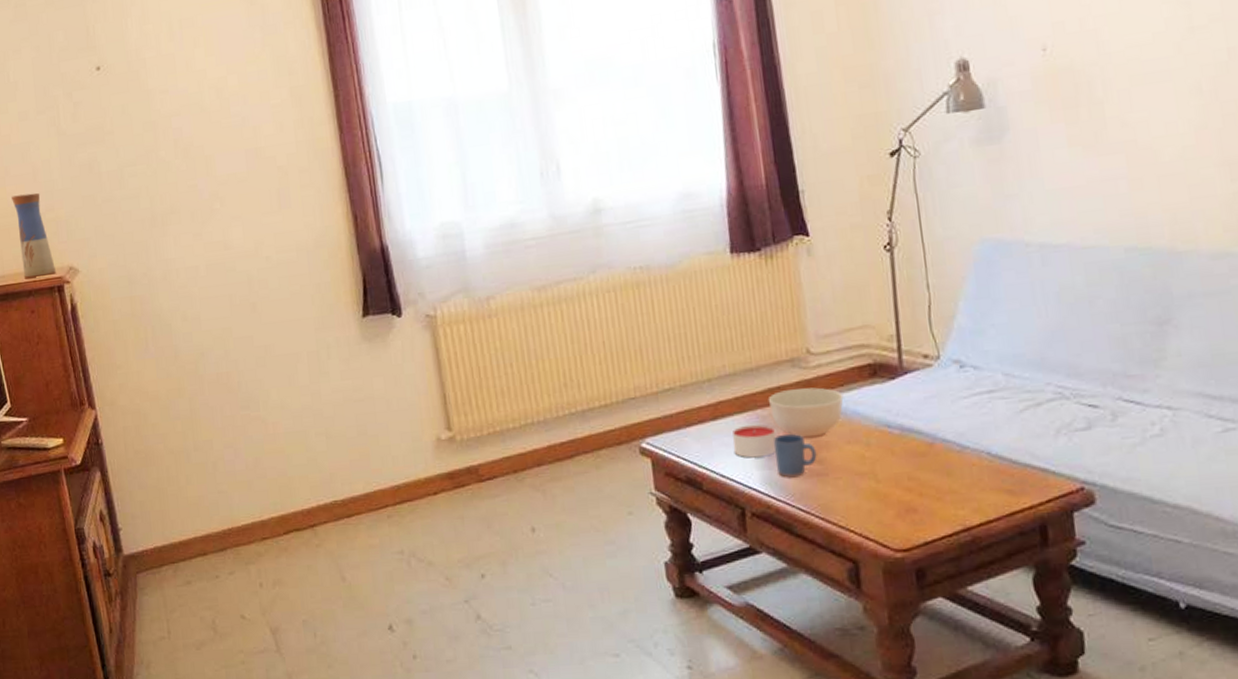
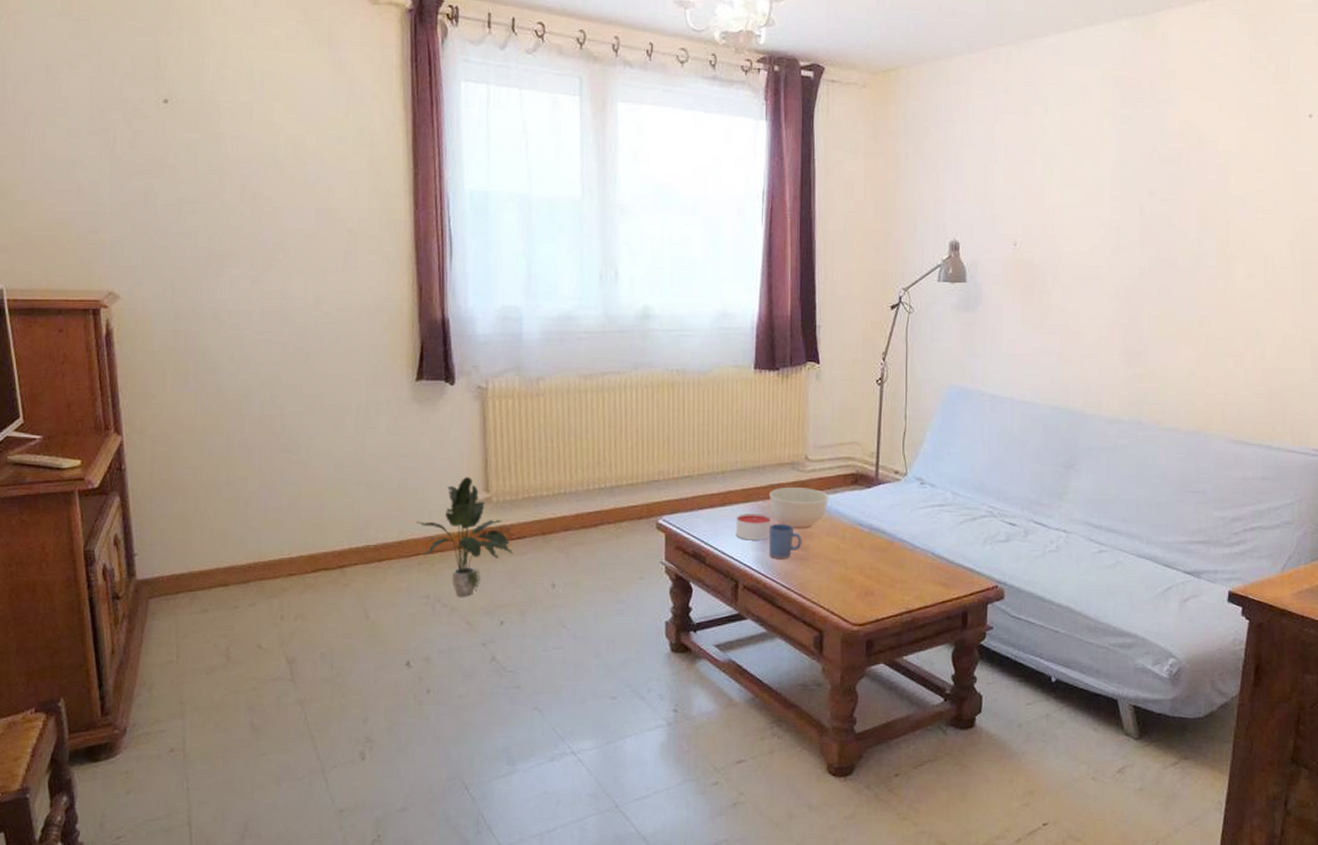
vase: present [11,192,57,281] -> none [49,211,94,299]
potted plant: none [381,415,486,550] -> present [416,476,513,597]

